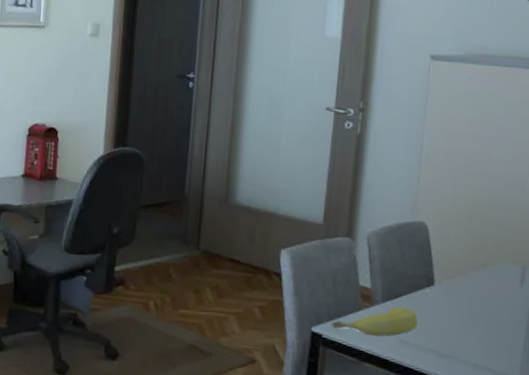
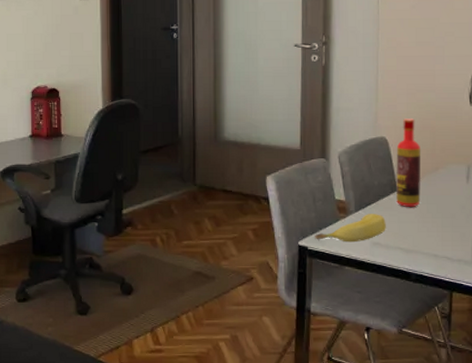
bottle: none [432,204,468,306] -> present [396,118,421,207]

